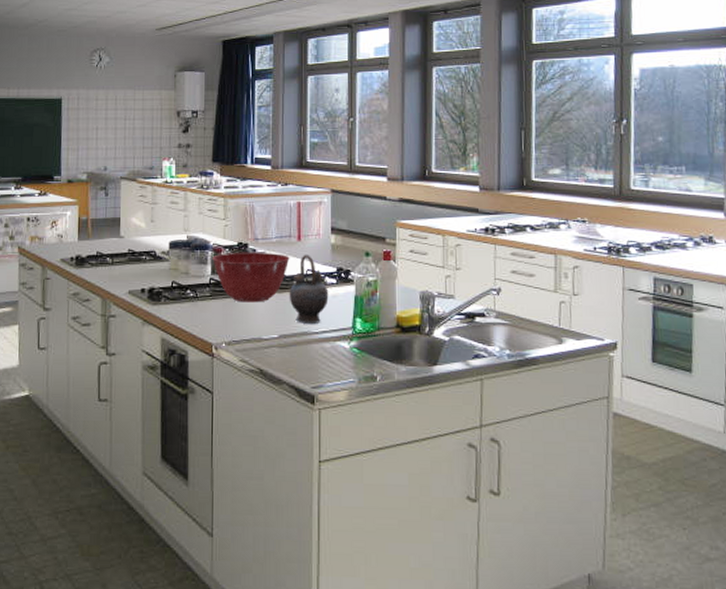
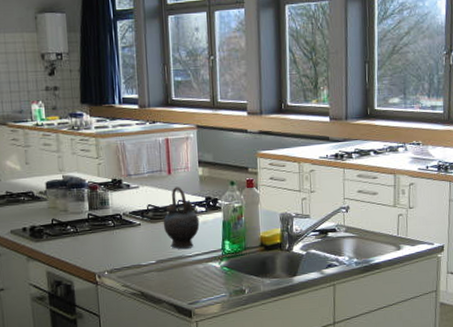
mixing bowl: present [212,252,290,303] -> none [89,186,162,234]

